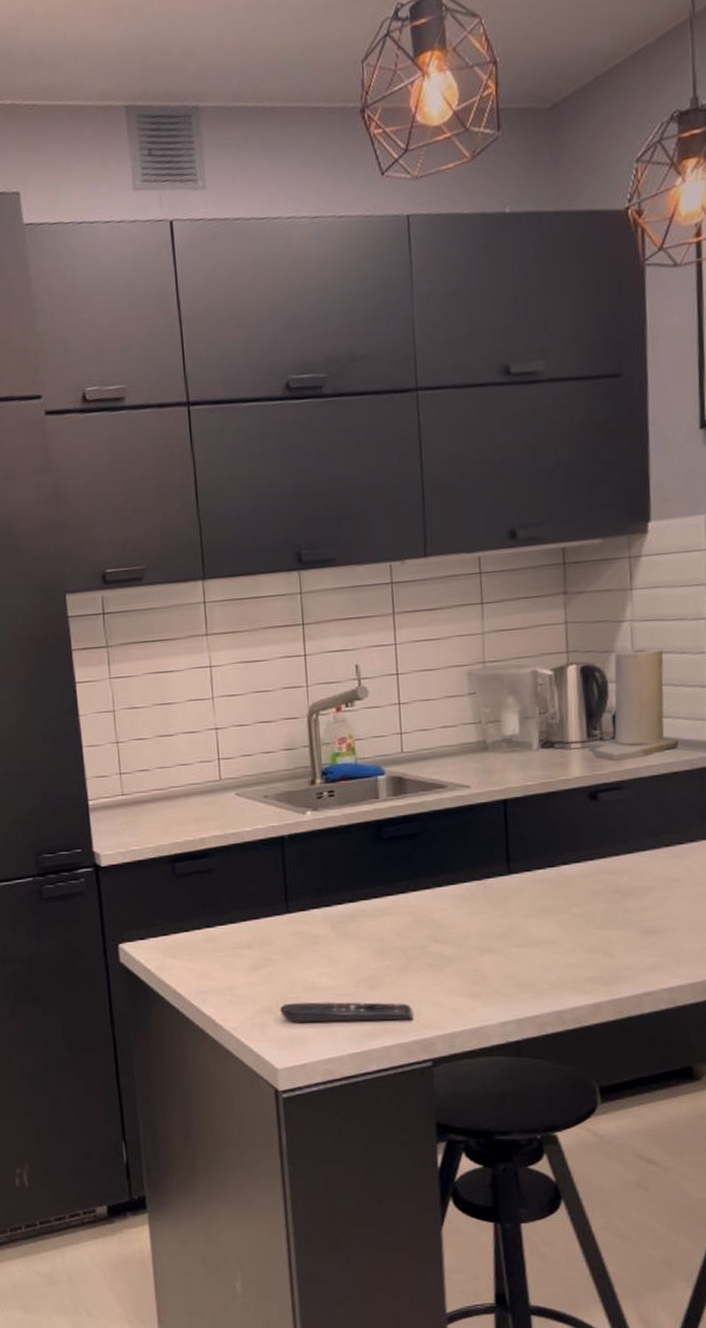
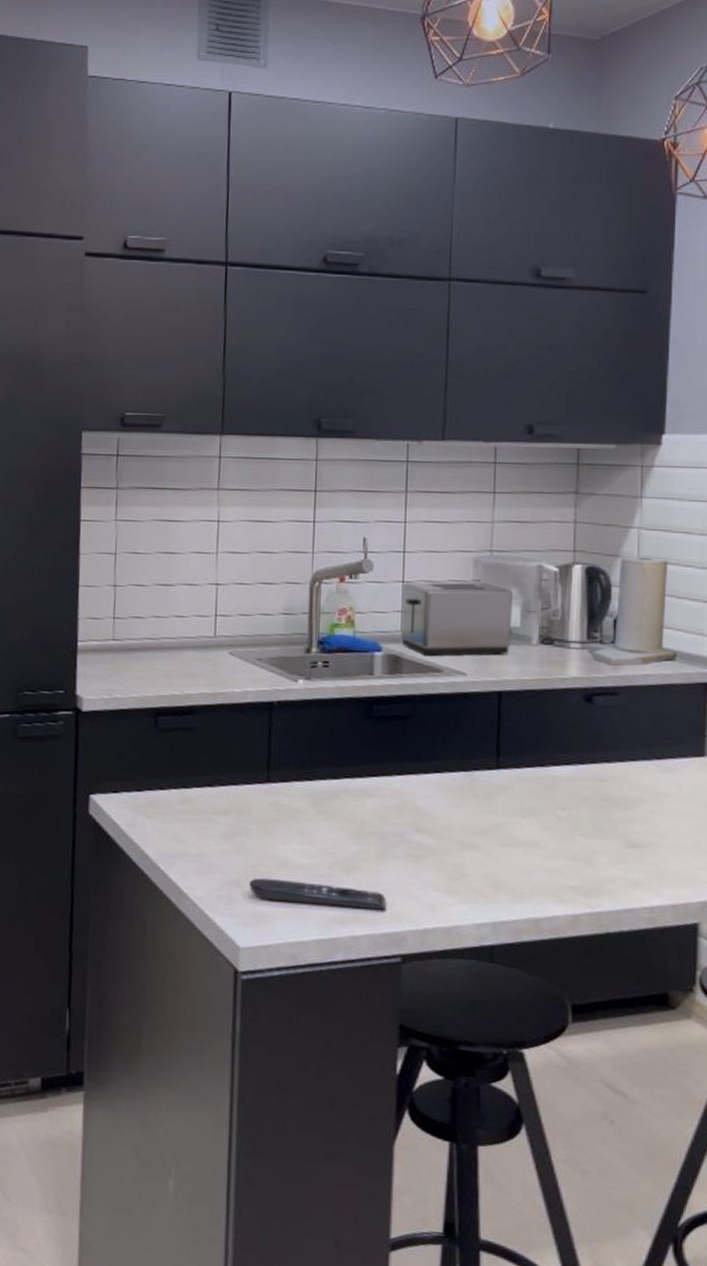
toaster: none [399,694,512,773] -> present [400,582,513,656]

